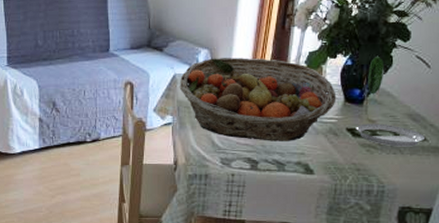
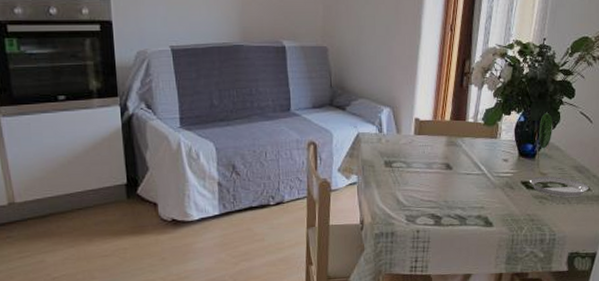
fruit basket: present [179,57,337,141] -> none [363,115,512,197]

